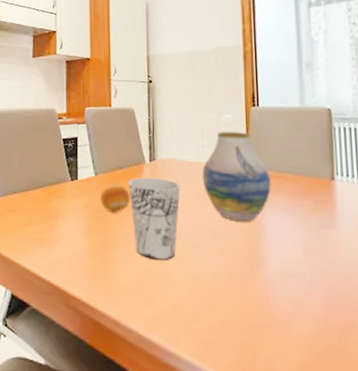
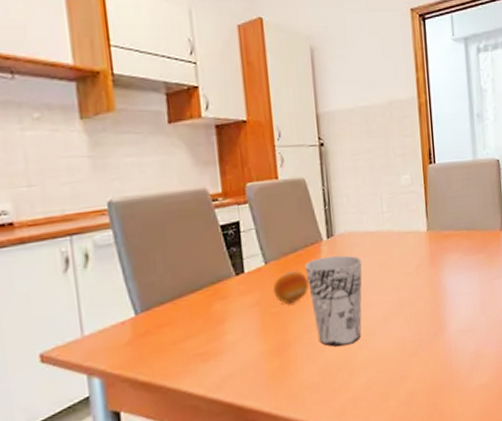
vase: present [202,132,271,222] -> none [383,192,450,288]

